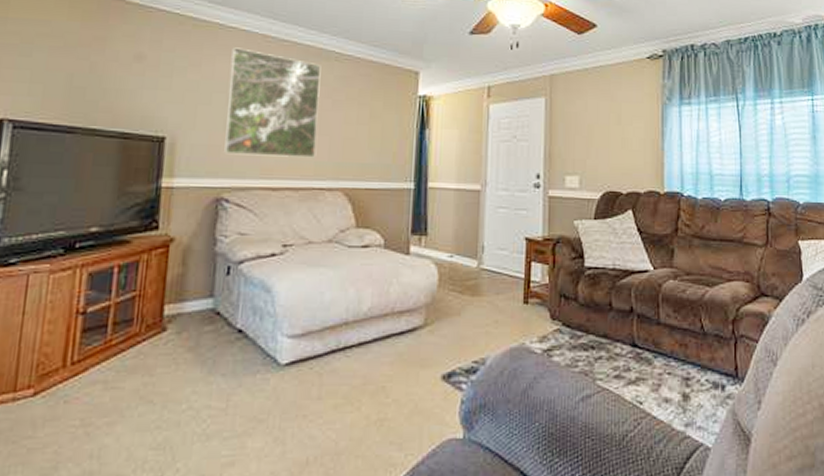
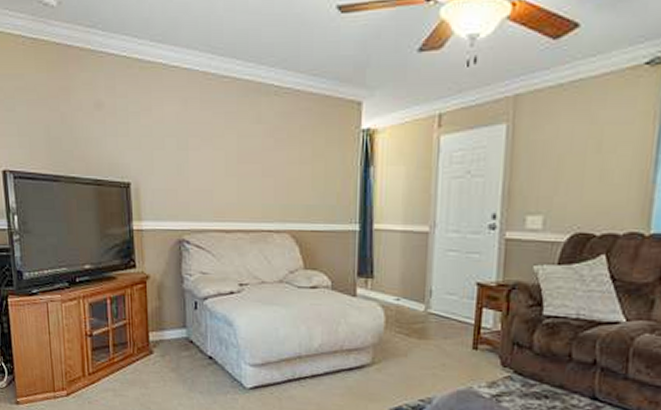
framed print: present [224,47,322,158] -> none [177,88,262,200]

